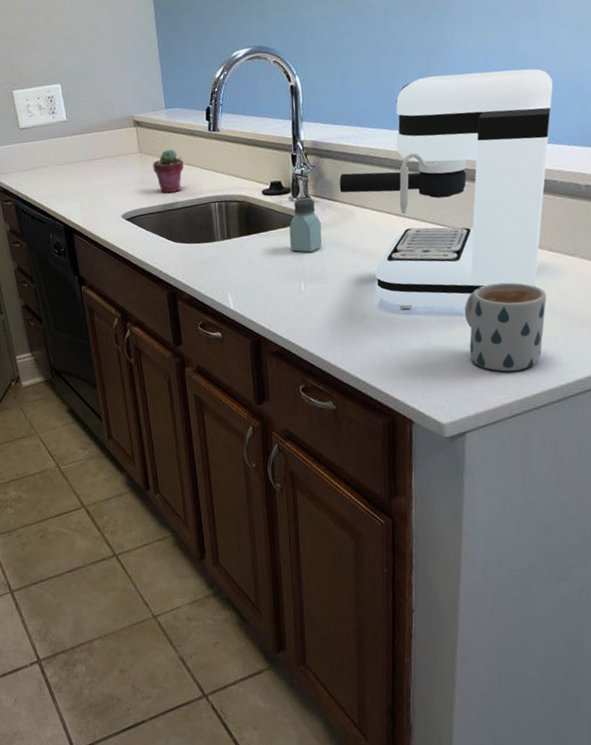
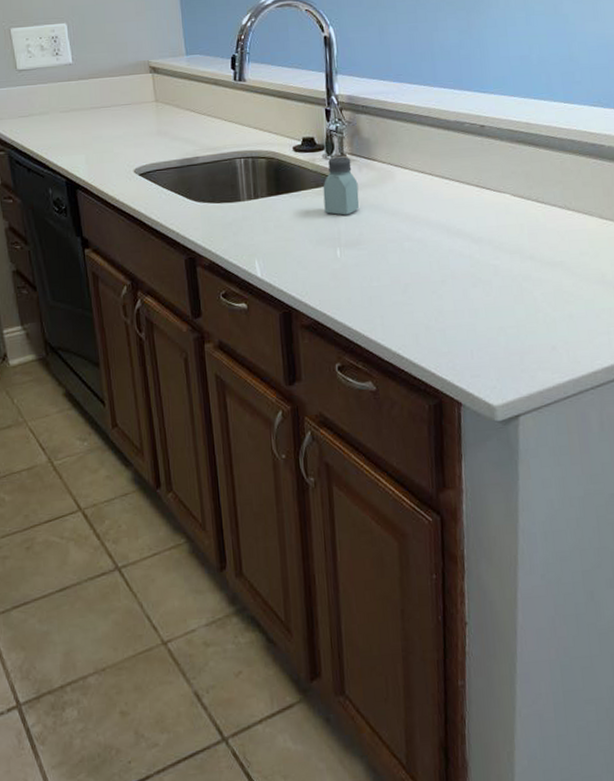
potted succulent: present [153,149,184,193] -> none [170,99,206,147]
coffee maker: present [339,68,553,310] -> none [377,30,597,279]
mug: present [464,282,546,372] -> none [513,251,599,348]

